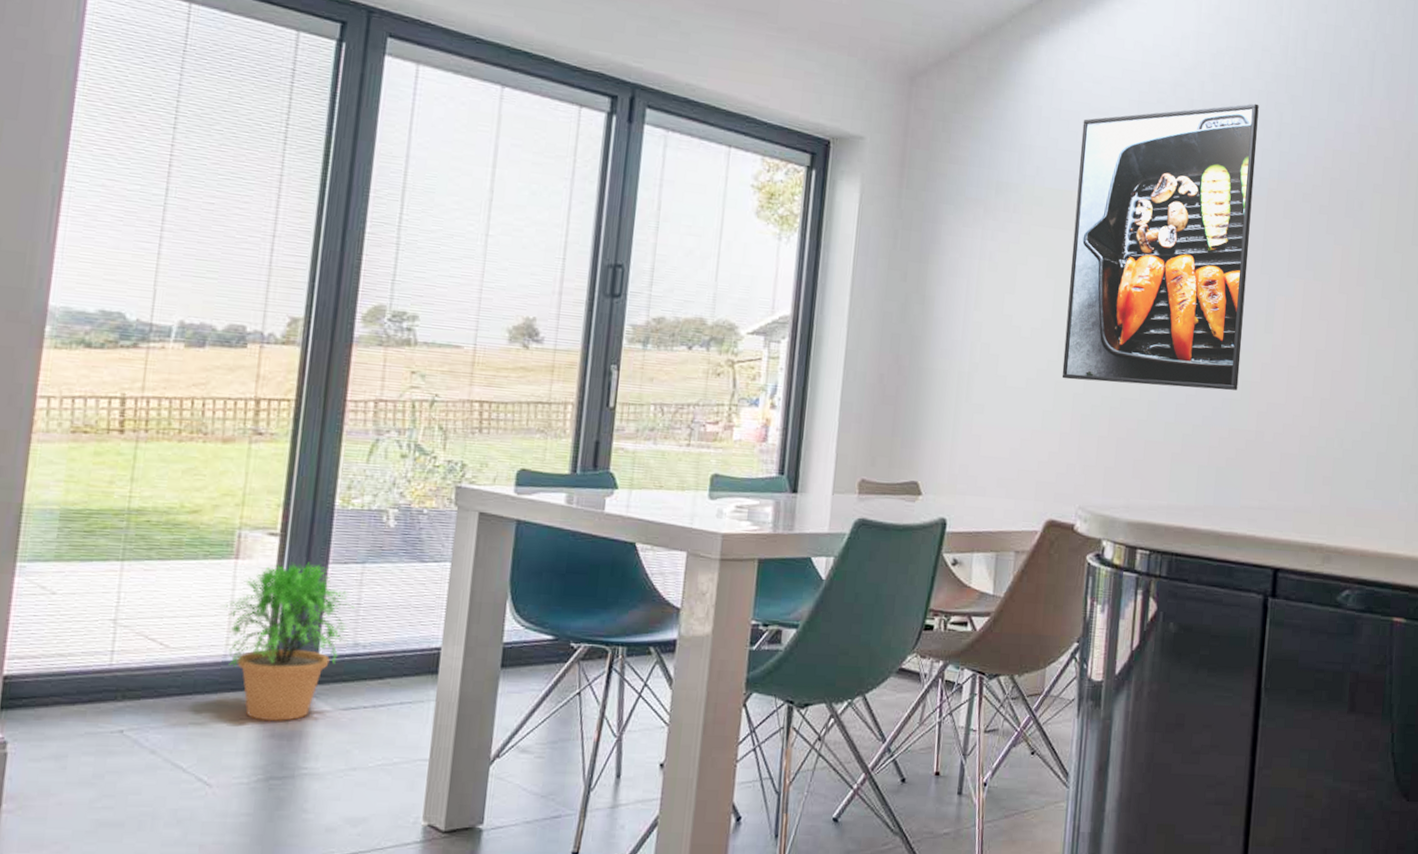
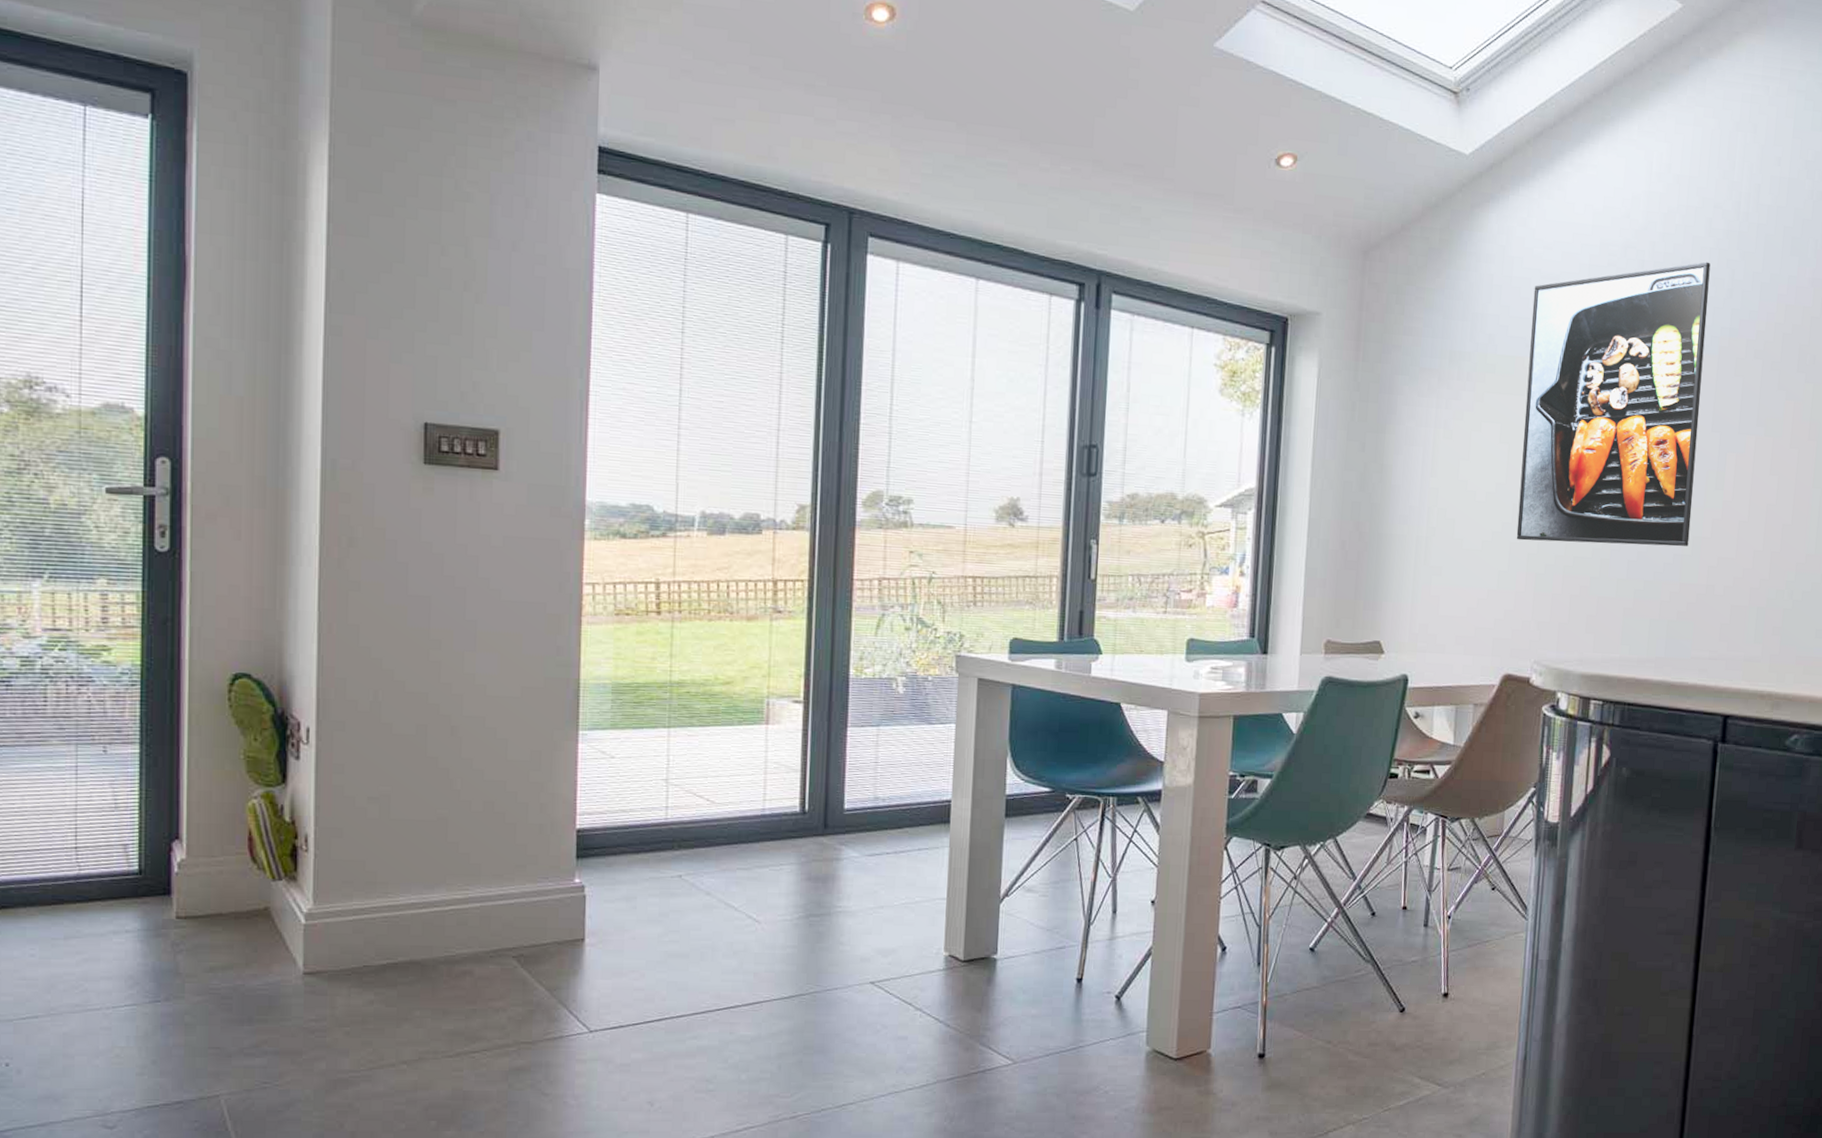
potted plant: present [223,562,356,722] -> none [759,725,874,867]

